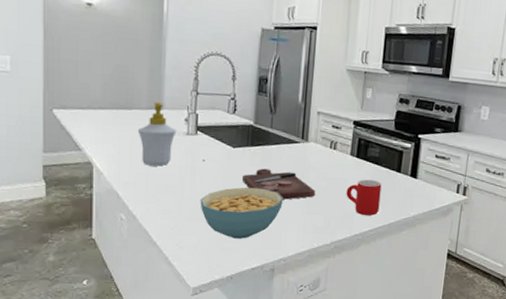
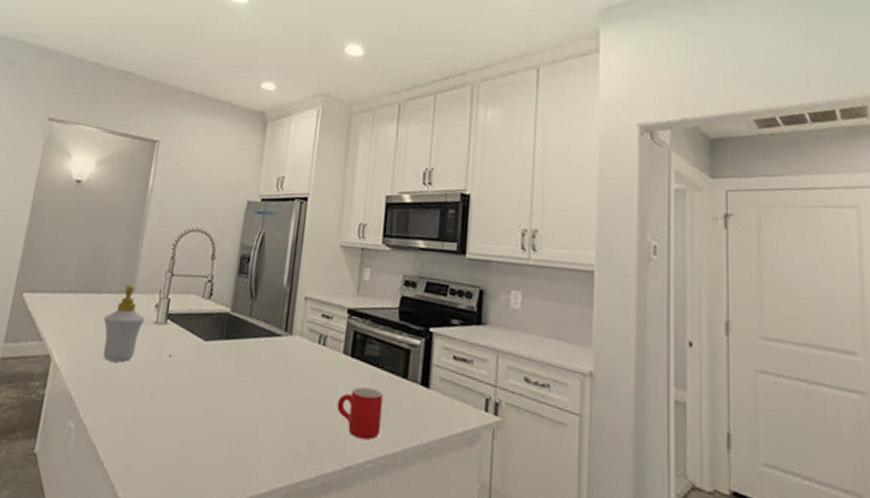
cereal bowl: present [200,187,283,239] -> none [159,392,259,465]
cutting board: present [242,168,316,200] -> none [212,368,299,412]

